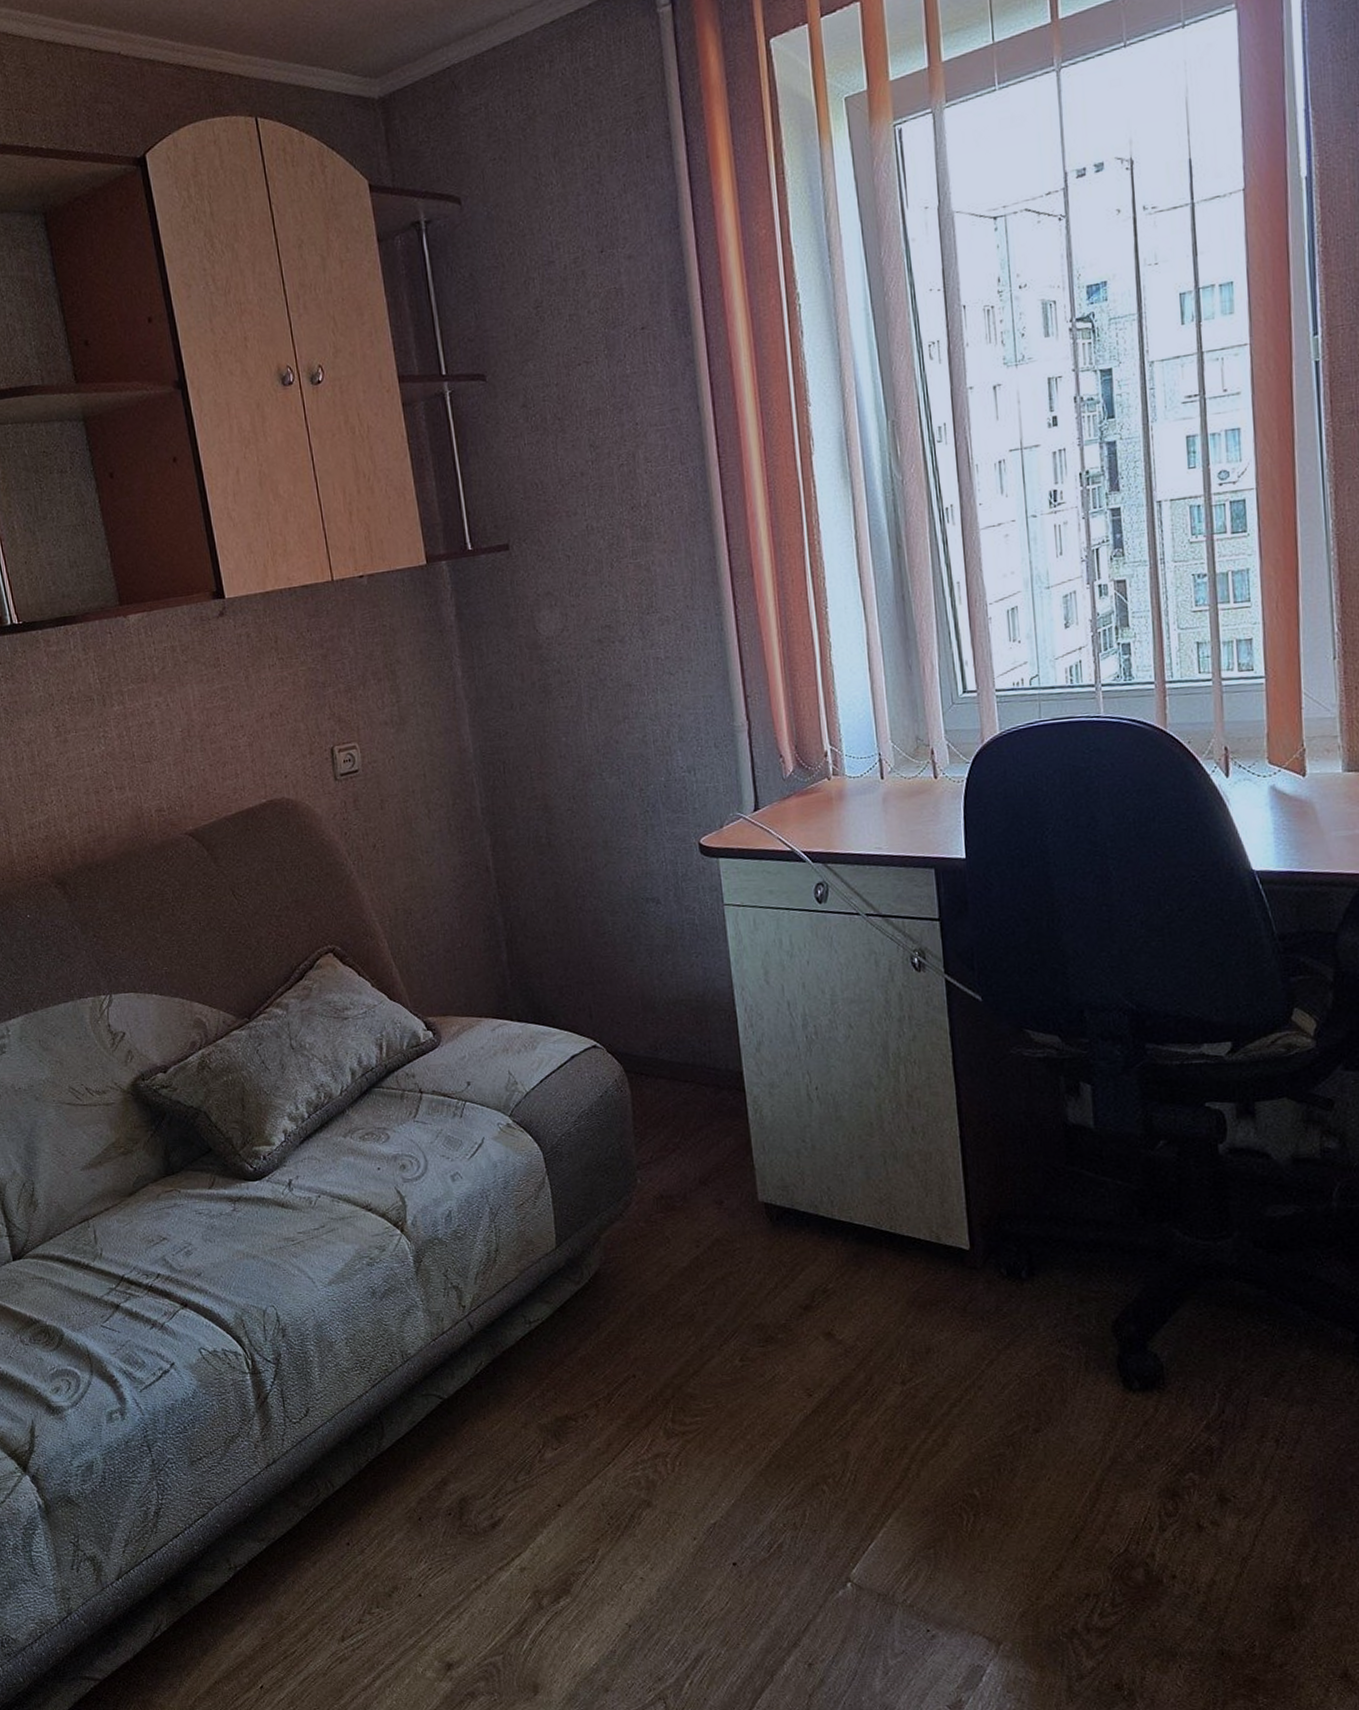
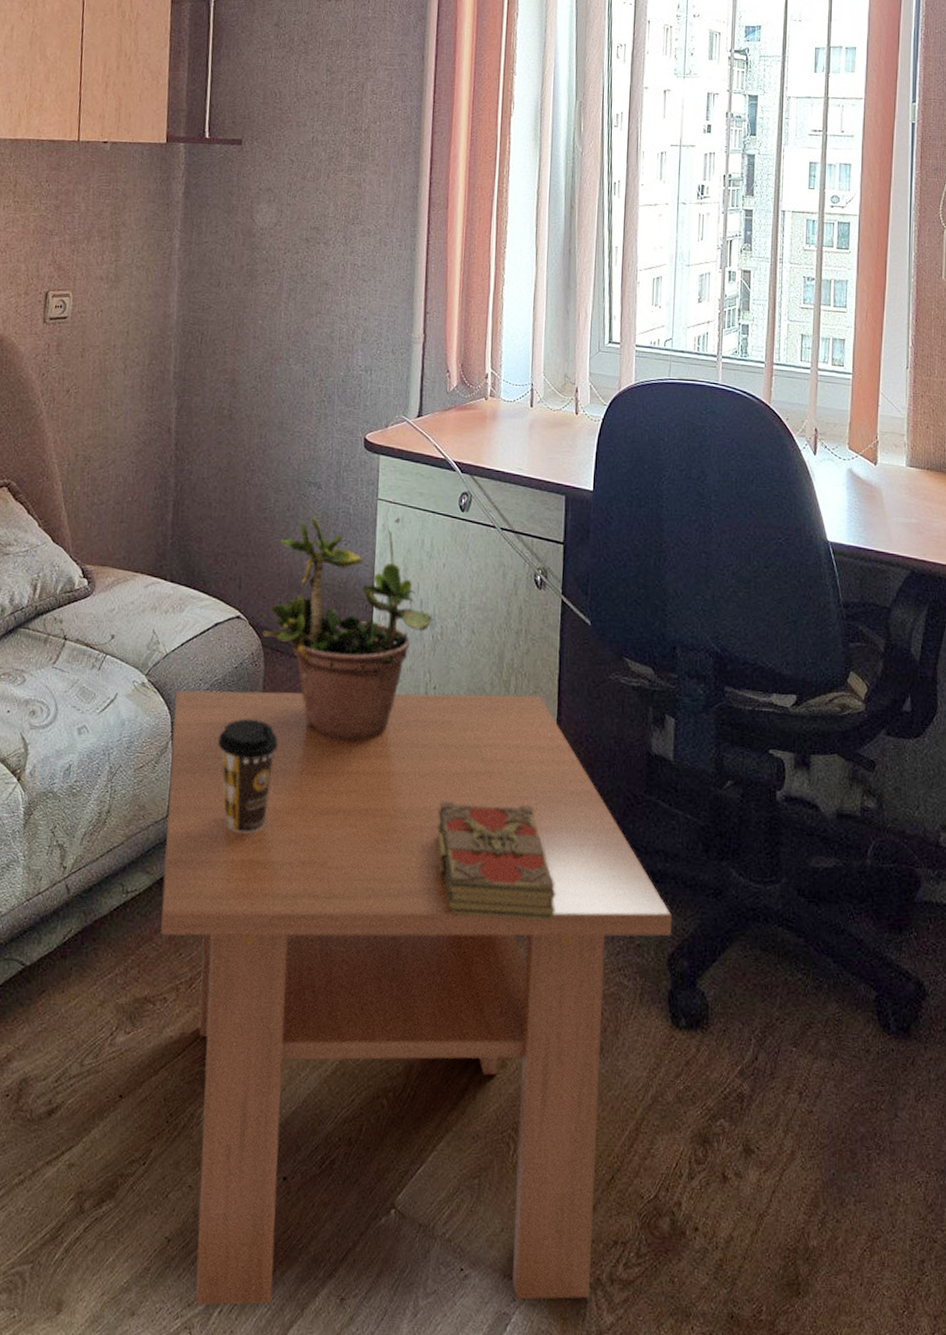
coffee table: none [543,1082,1113,1679] -> present [160,690,672,1306]
coffee cup: none [595,1145,659,1255] -> present [218,719,278,834]
potted plant: none [623,913,804,1155] -> present [262,497,433,743]
book: none [839,1193,981,1307] -> present [436,801,556,921]

